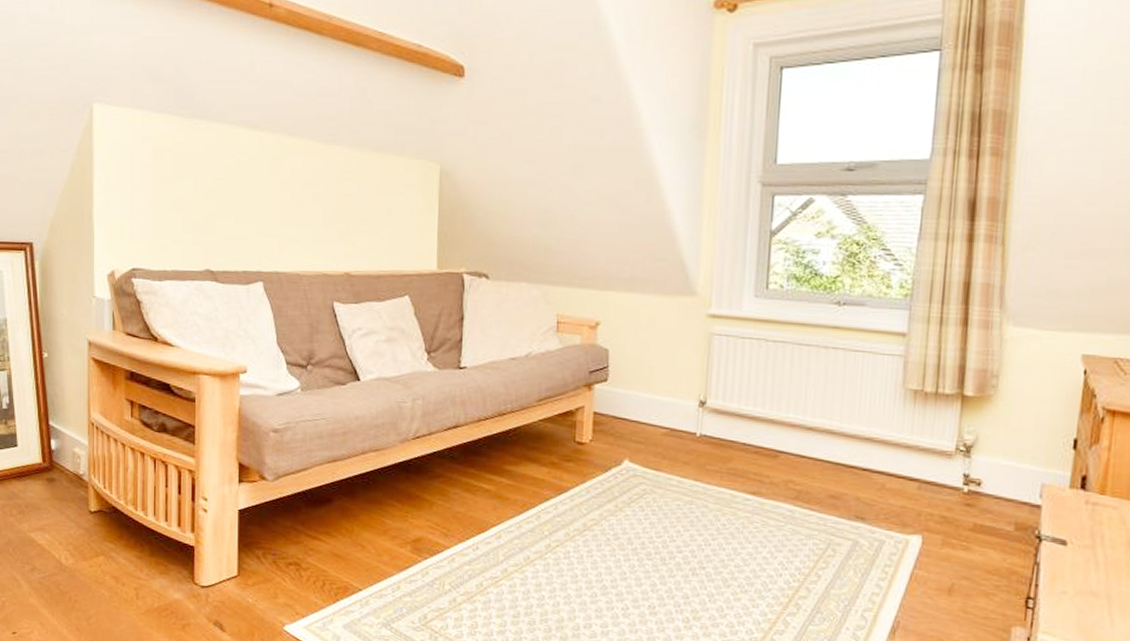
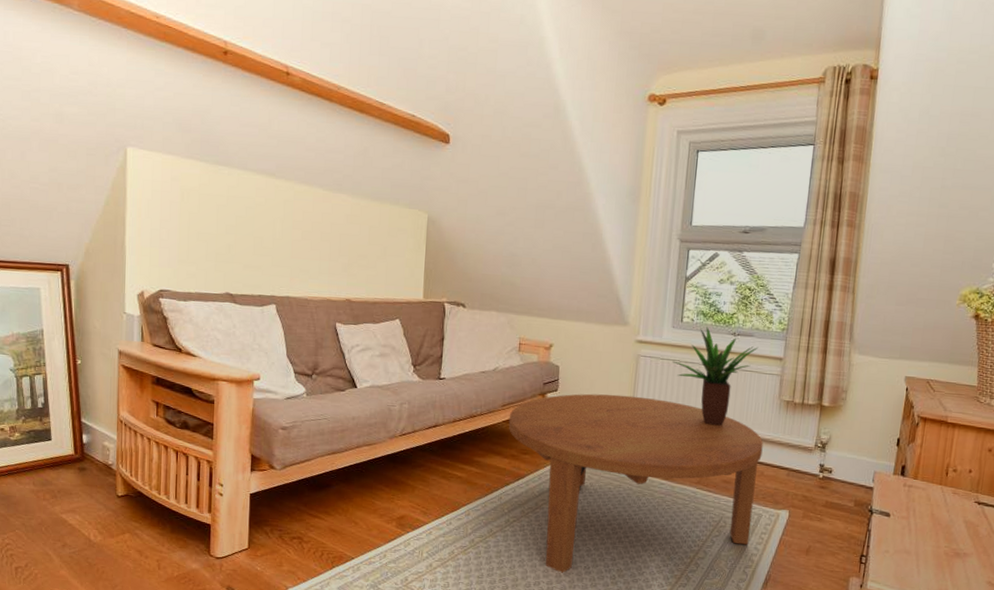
coffee table: none [546,384,883,614] -> present [508,393,763,573]
potted plant: none [756,295,873,424] -> present [672,327,759,426]

